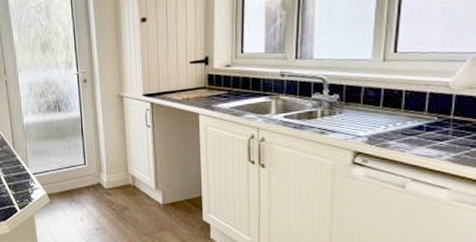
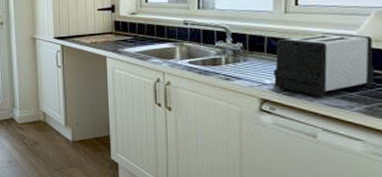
toaster: none [368,81,467,148] -> present [273,33,376,98]

